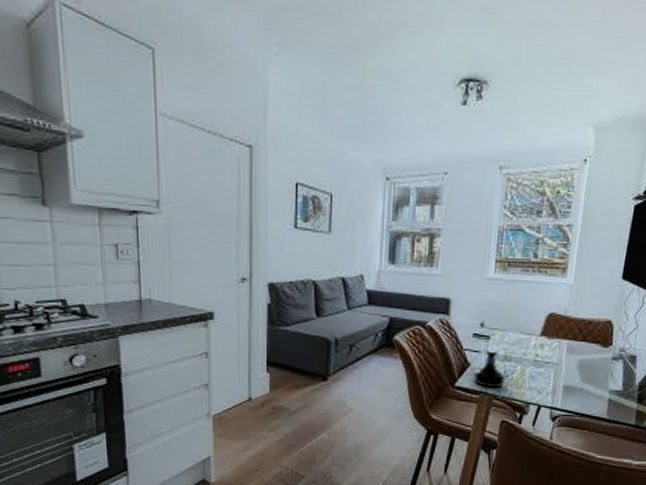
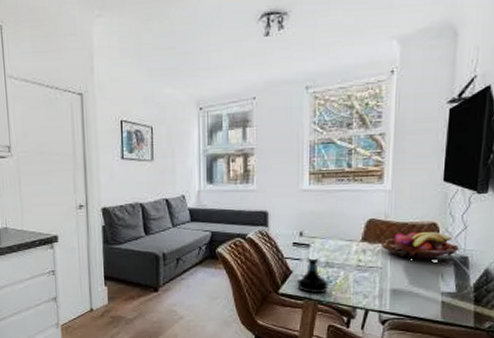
fruit basket: none [558,329,630,357] -> present [380,232,460,260]

